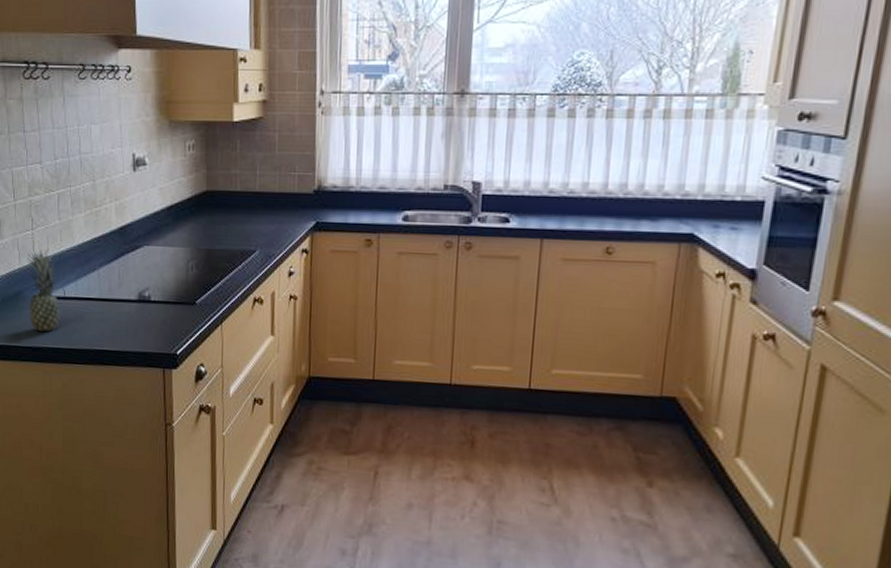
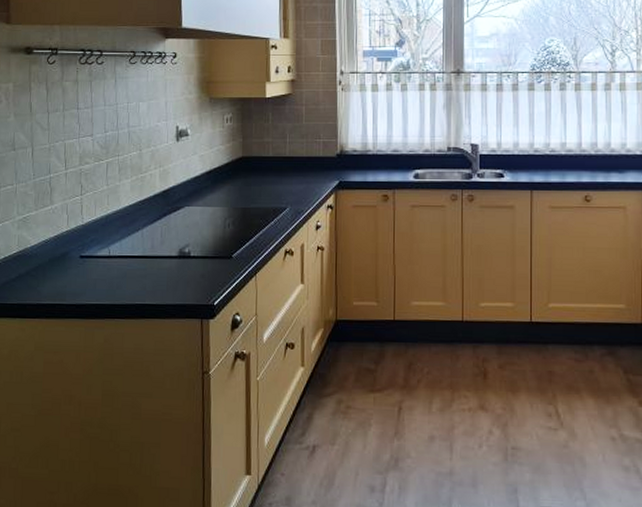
fruit: present [27,248,60,332] -> none [74,212,106,289]

